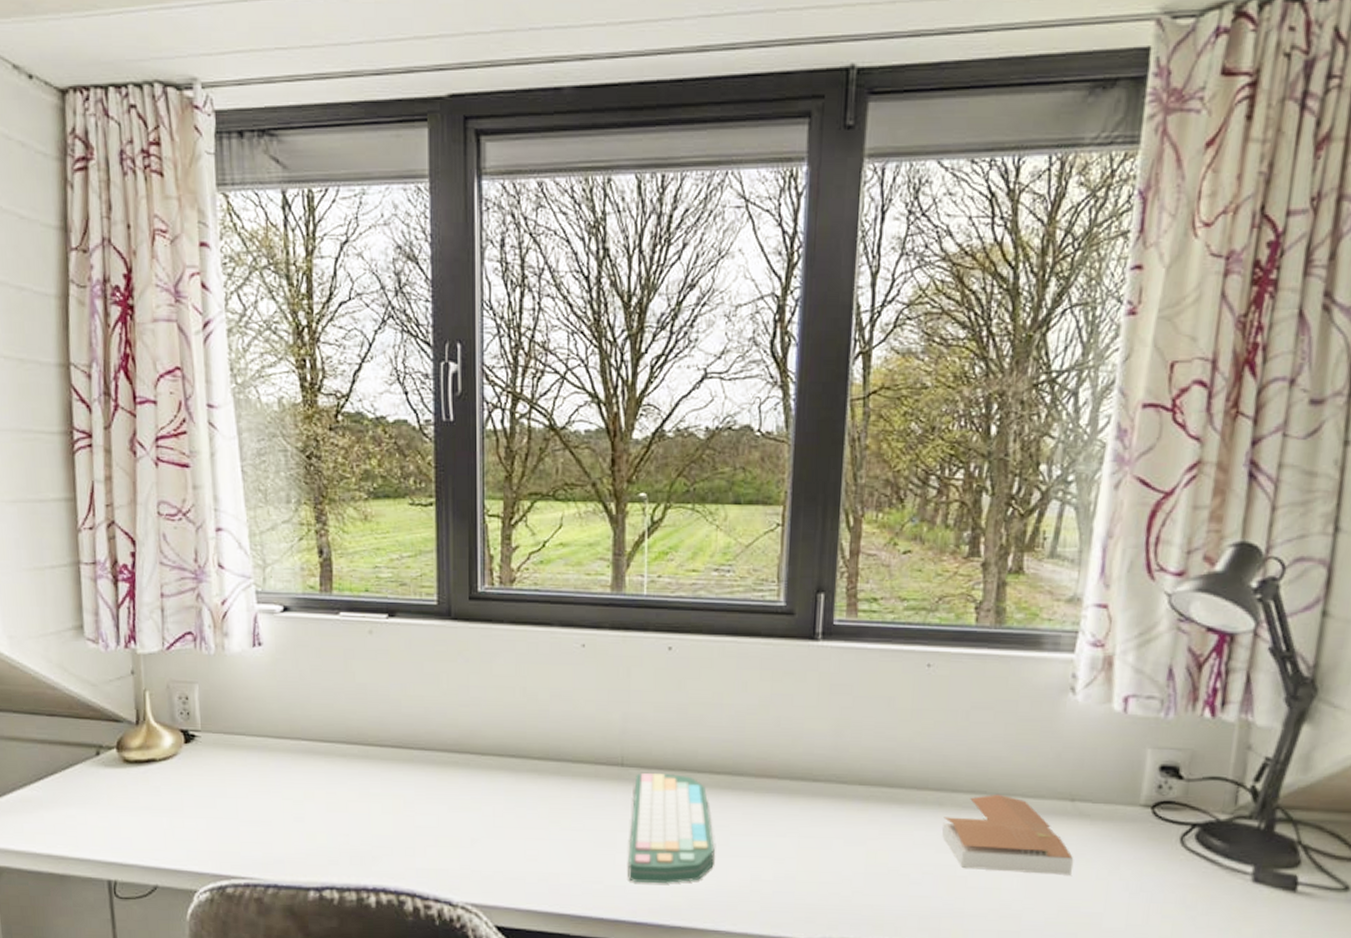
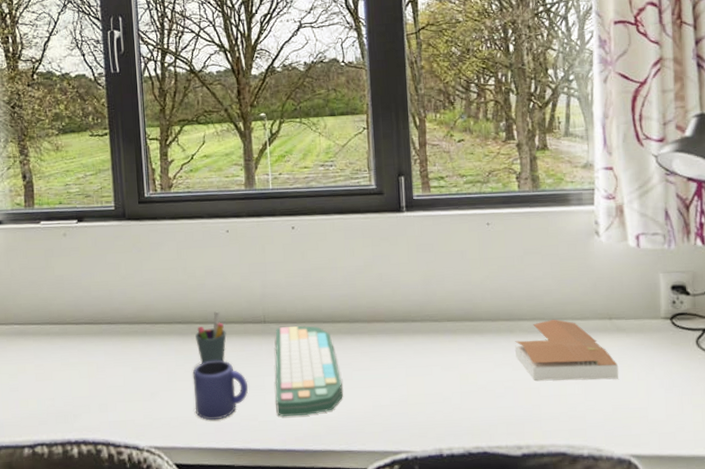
mug: none [525,806,595,879] -> present [192,360,249,420]
pen holder: none [532,746,572,810] -> present [195,311,227,364]

